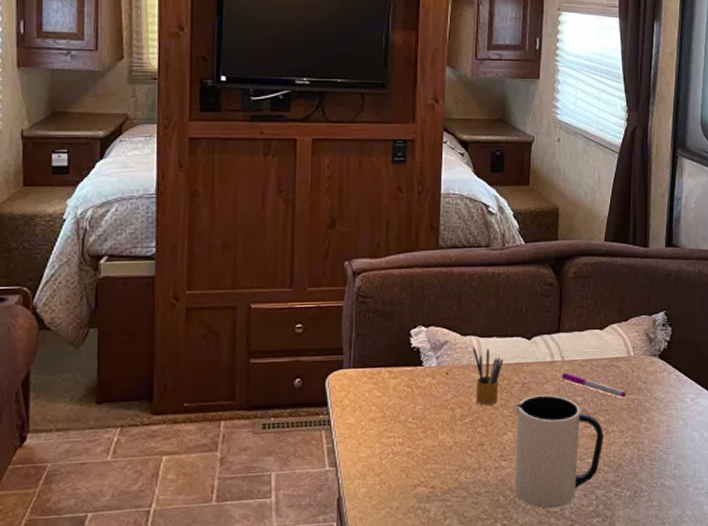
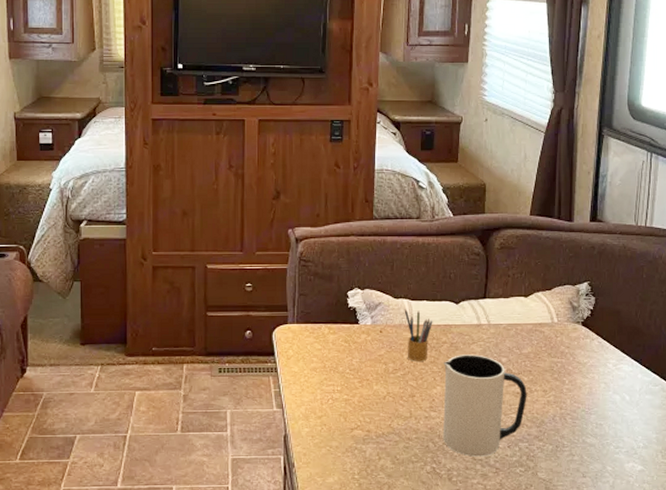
pen: present [561,372,626,398] -> none [487,335,549,361]

